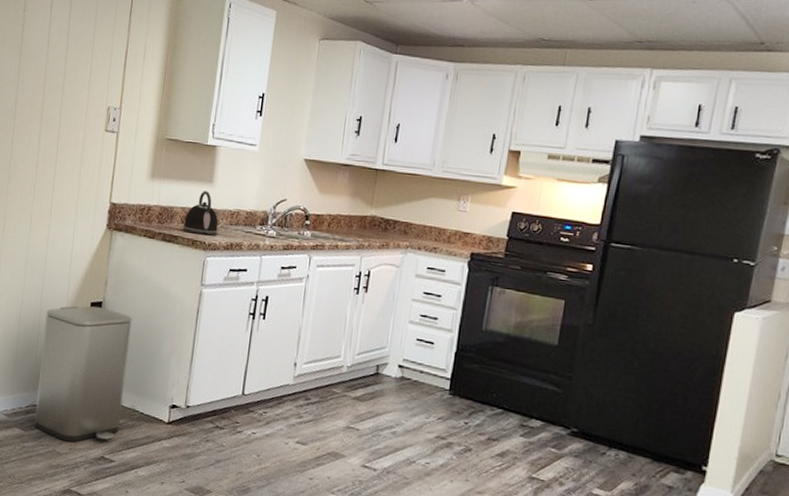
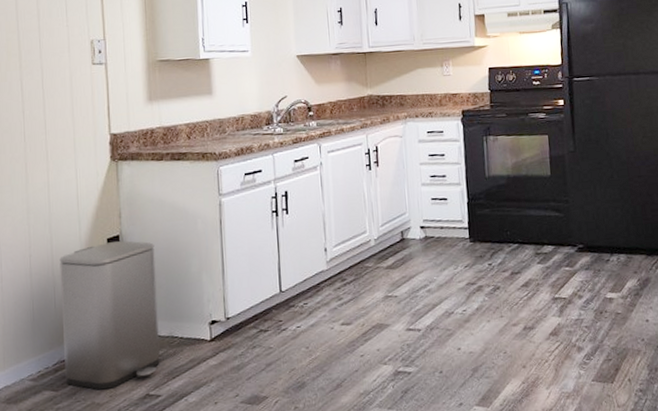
kettle: present [182,191,219,237] -> none [189,103,226,148]

